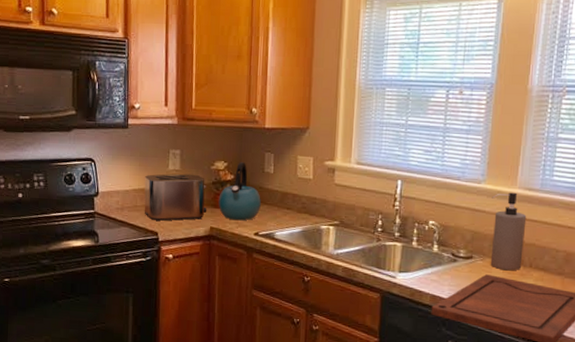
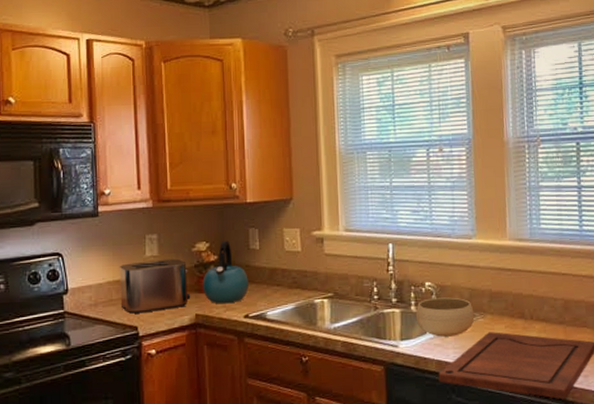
bowl: none [416,236,474,275] -> present [415,297,475,337]
soap dispenser: present [490,192,527,271] -> none [484,244,523,326]

